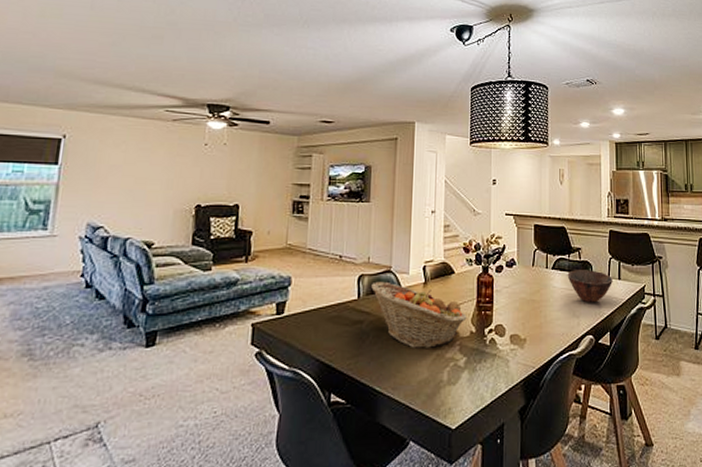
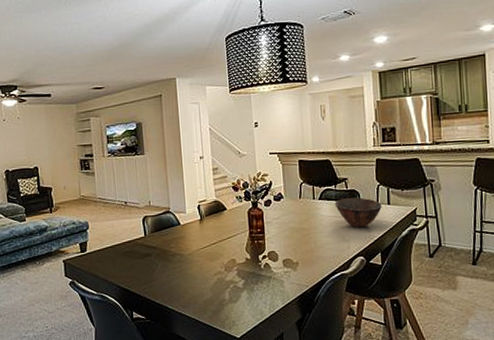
fruit basket: present [371,281,467,348] -> none [155,221,242,274]

